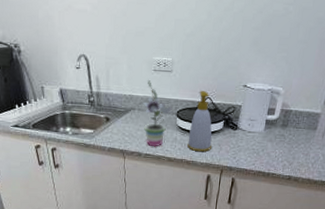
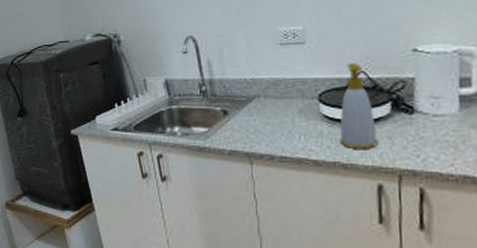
potted plant: present [143,80,173,146] -> none [270,57,312,145]

